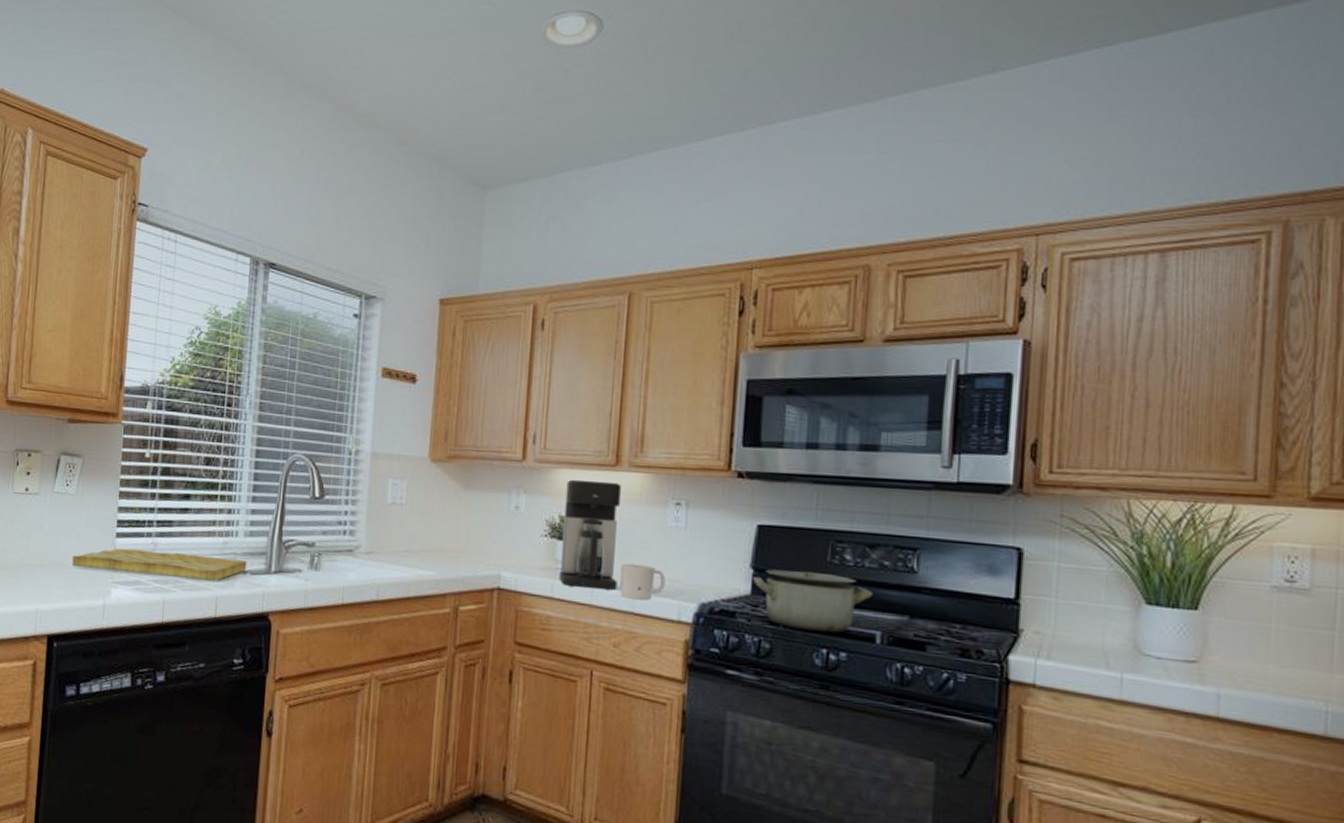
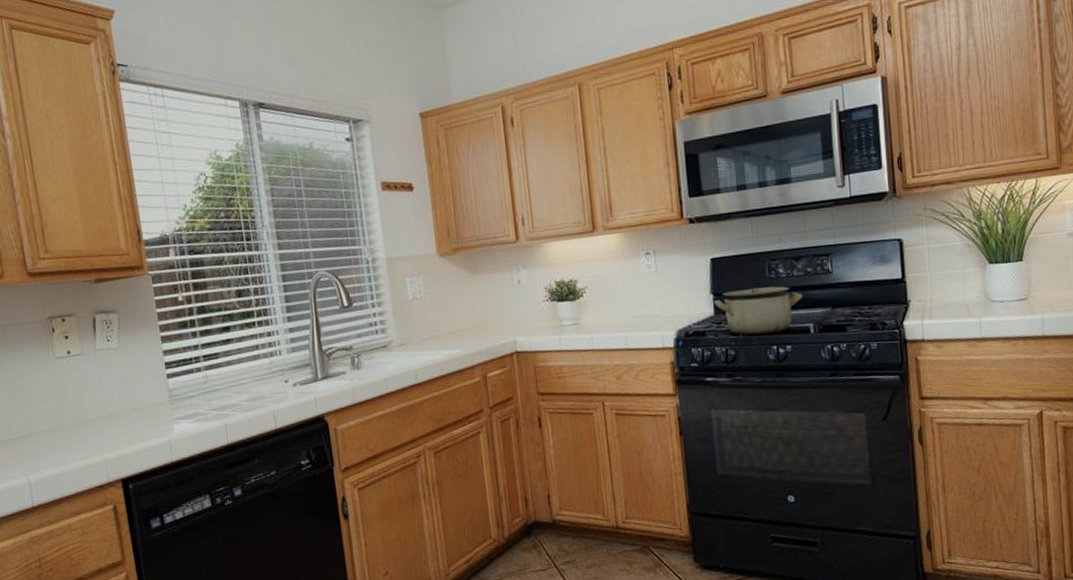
cutting board: present [72,548,247,582] -> none [128,374,296,414]
coffee maker: present [558,479,621,591] -> none [556,245,612,339]
mug: present [619,563,666,601] -> none [611,308,649,339]

